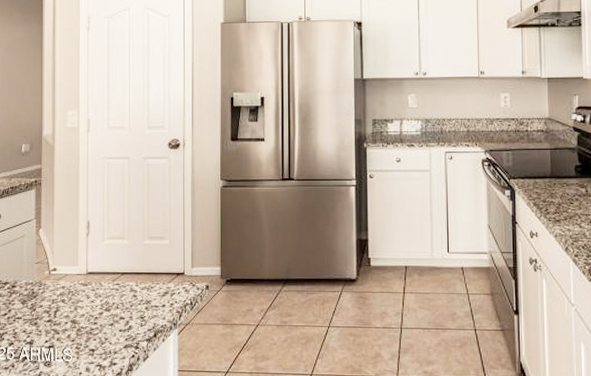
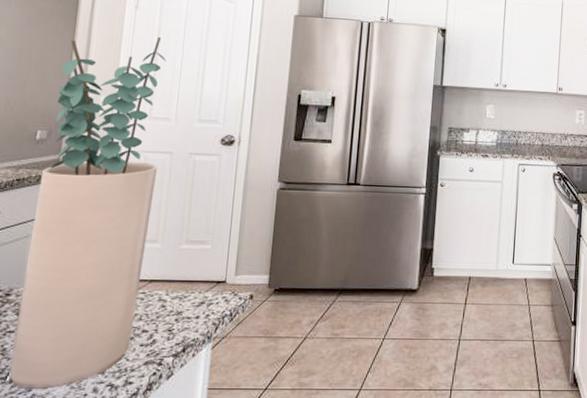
vase: none [21,54,119,368] -> present [9,36,166,390]

